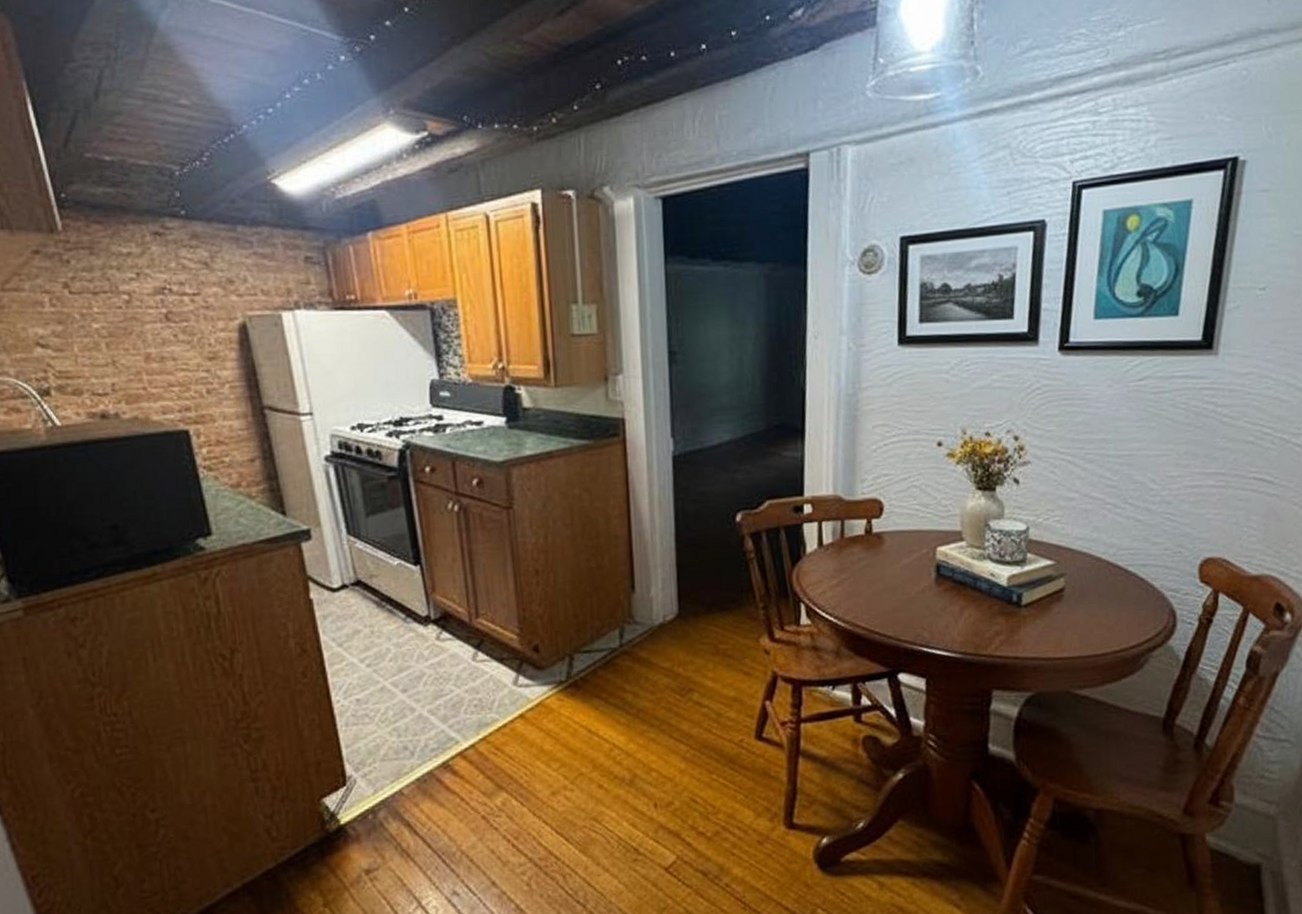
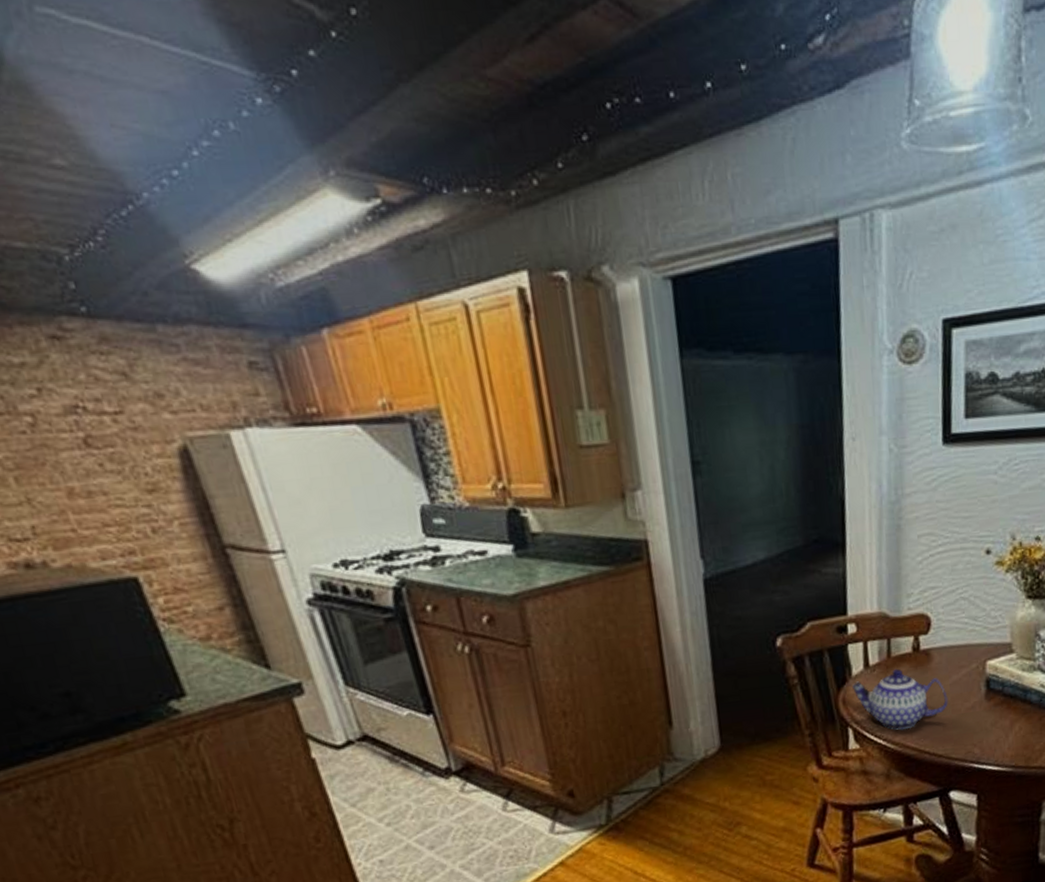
teapot: none [806,549,899,609] -> present [852,668,948,730]

